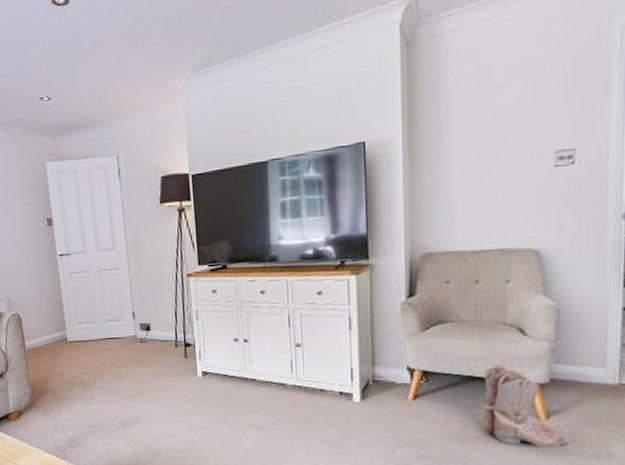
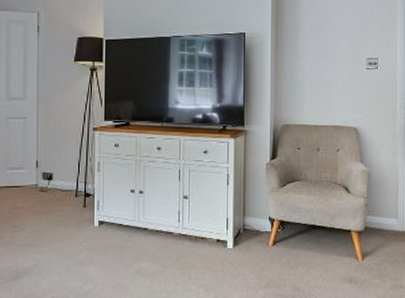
boots: present [482,365,567,447] -> none [321,216,376,283]

